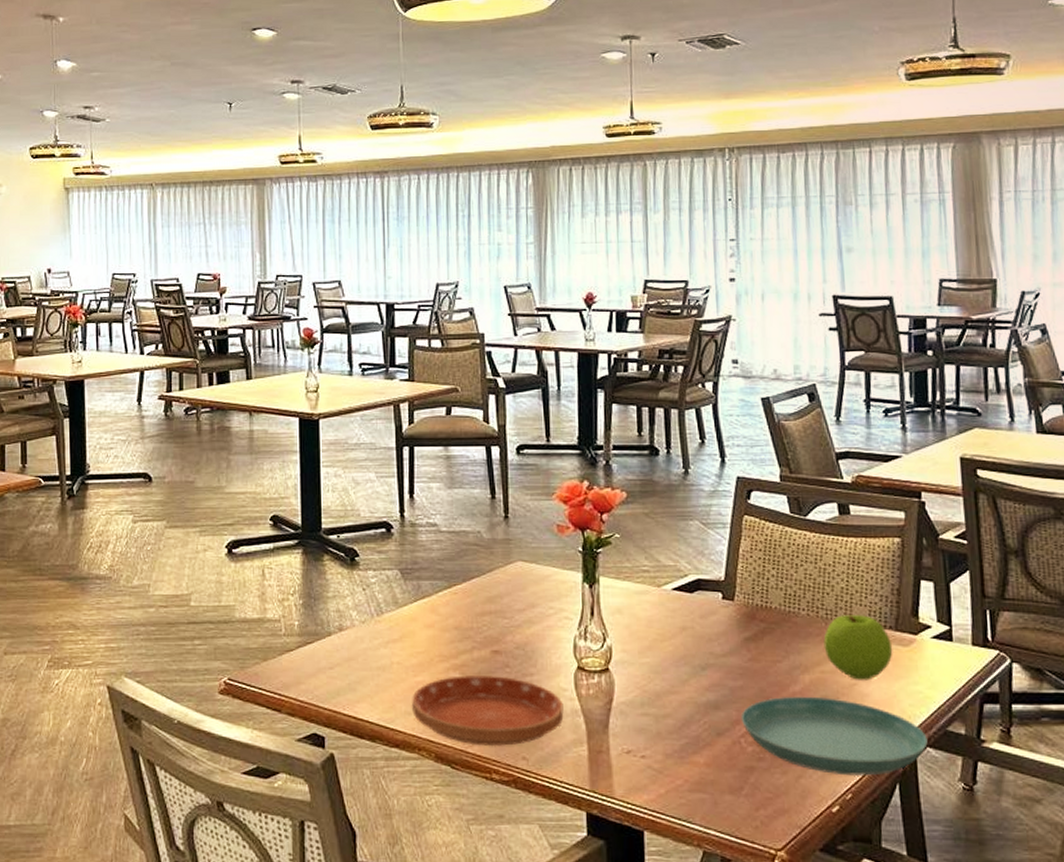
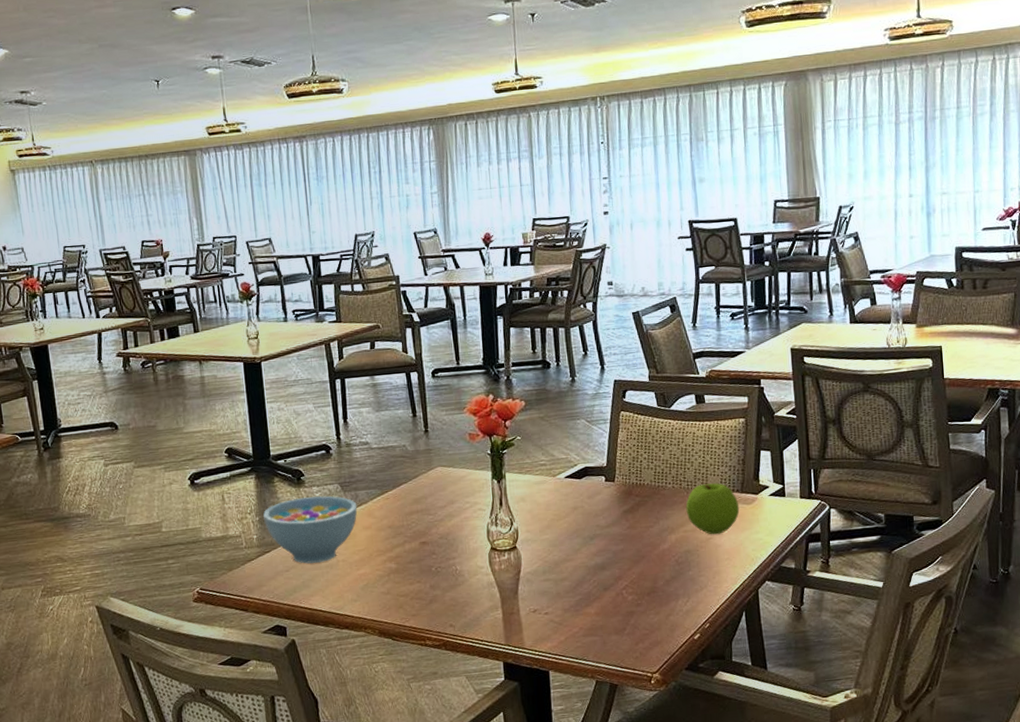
bowl: none [308,582,419,662] -> present [263,495,358,564]
saucer: present [412,675,564,746] -> none [356,562,482,620]
saucer: present [740,696,928,776] -> none [622,551,767,610]

